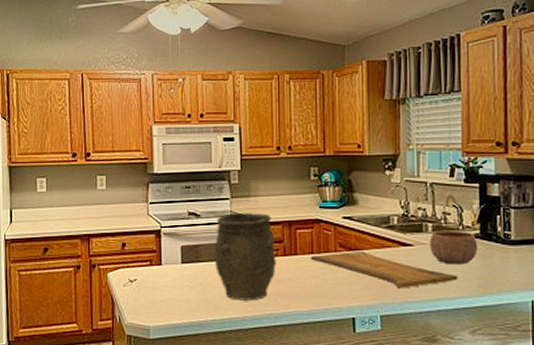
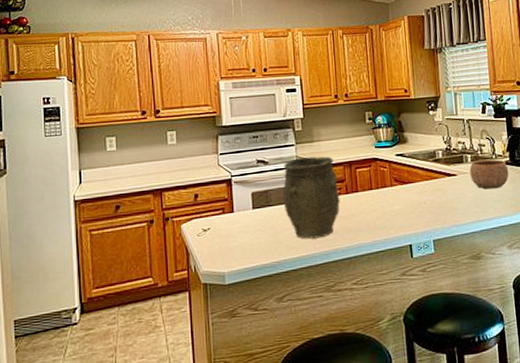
cutting board: present [310,250,458,288] -> none [370,183,495,214]

